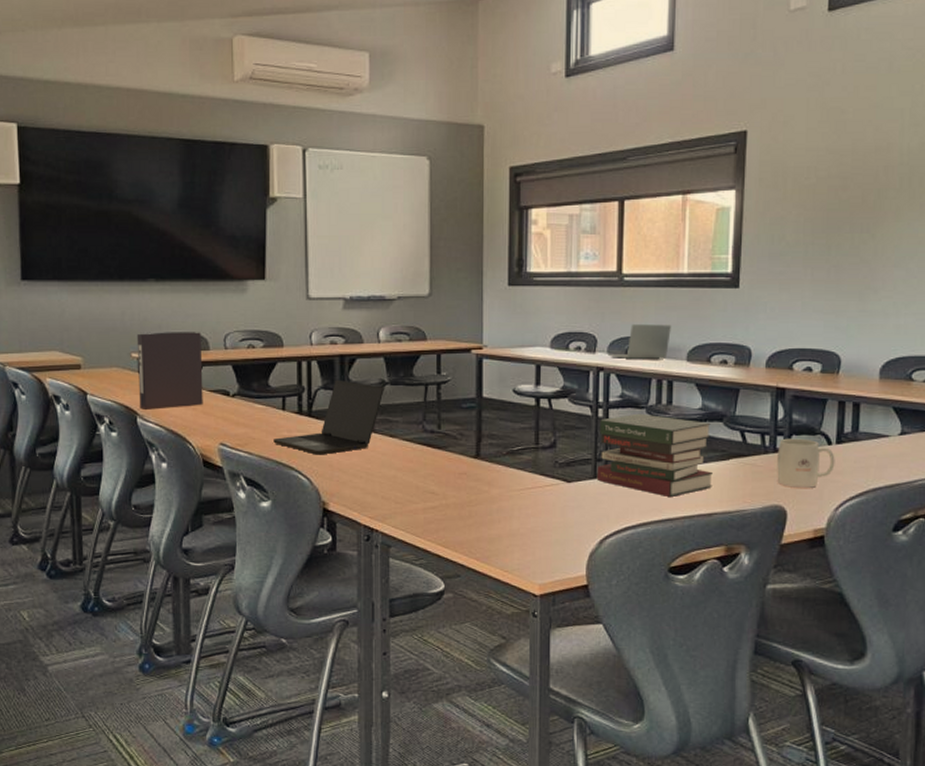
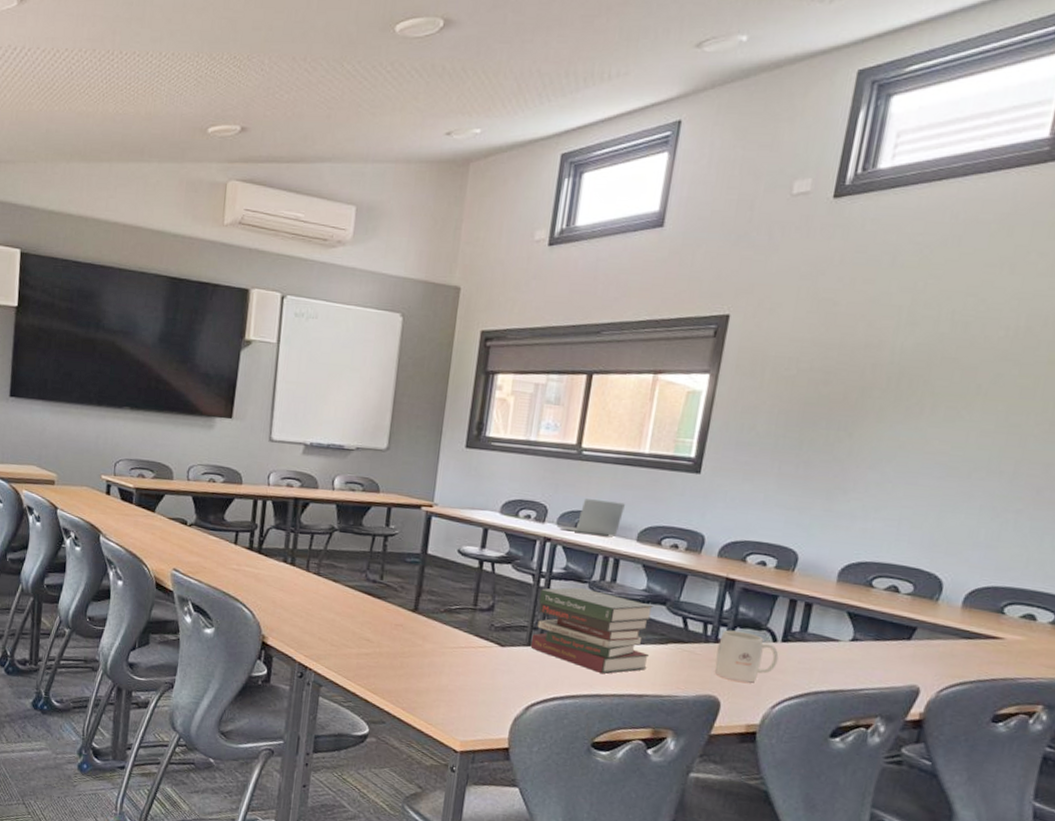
binder: present [136,332,203,411] -> none [104,457,167,531]
laptop: present [273,379,384,455] -> none [223,521,333,591]

